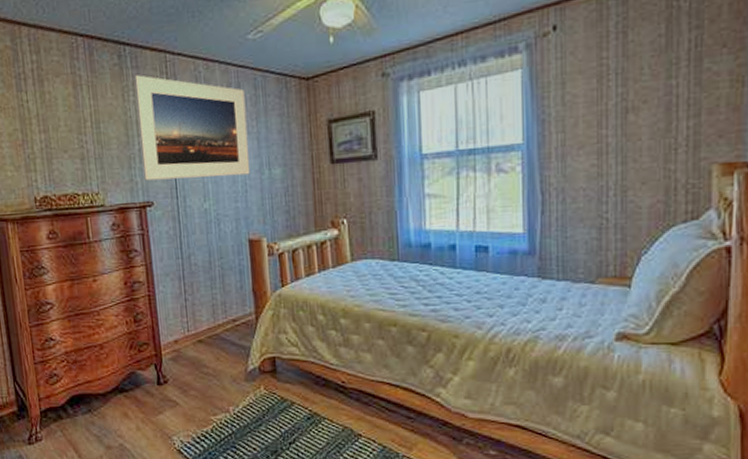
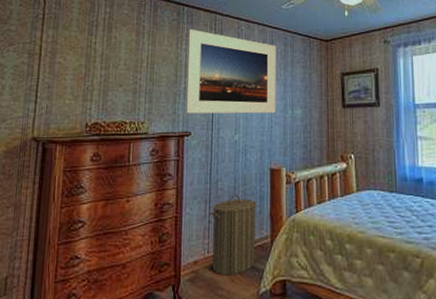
laundry hamper: none [187,269,240,354] -> present [211,195,257,276]

